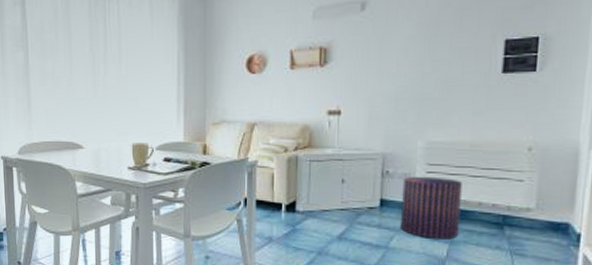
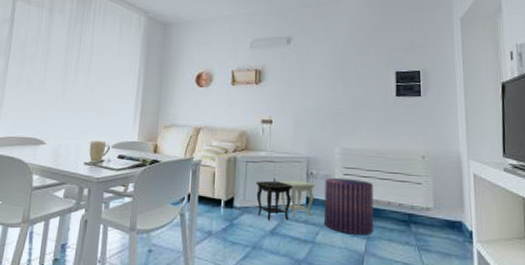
side table: none [321,180,392,226] -> present [255,180,316,221]

